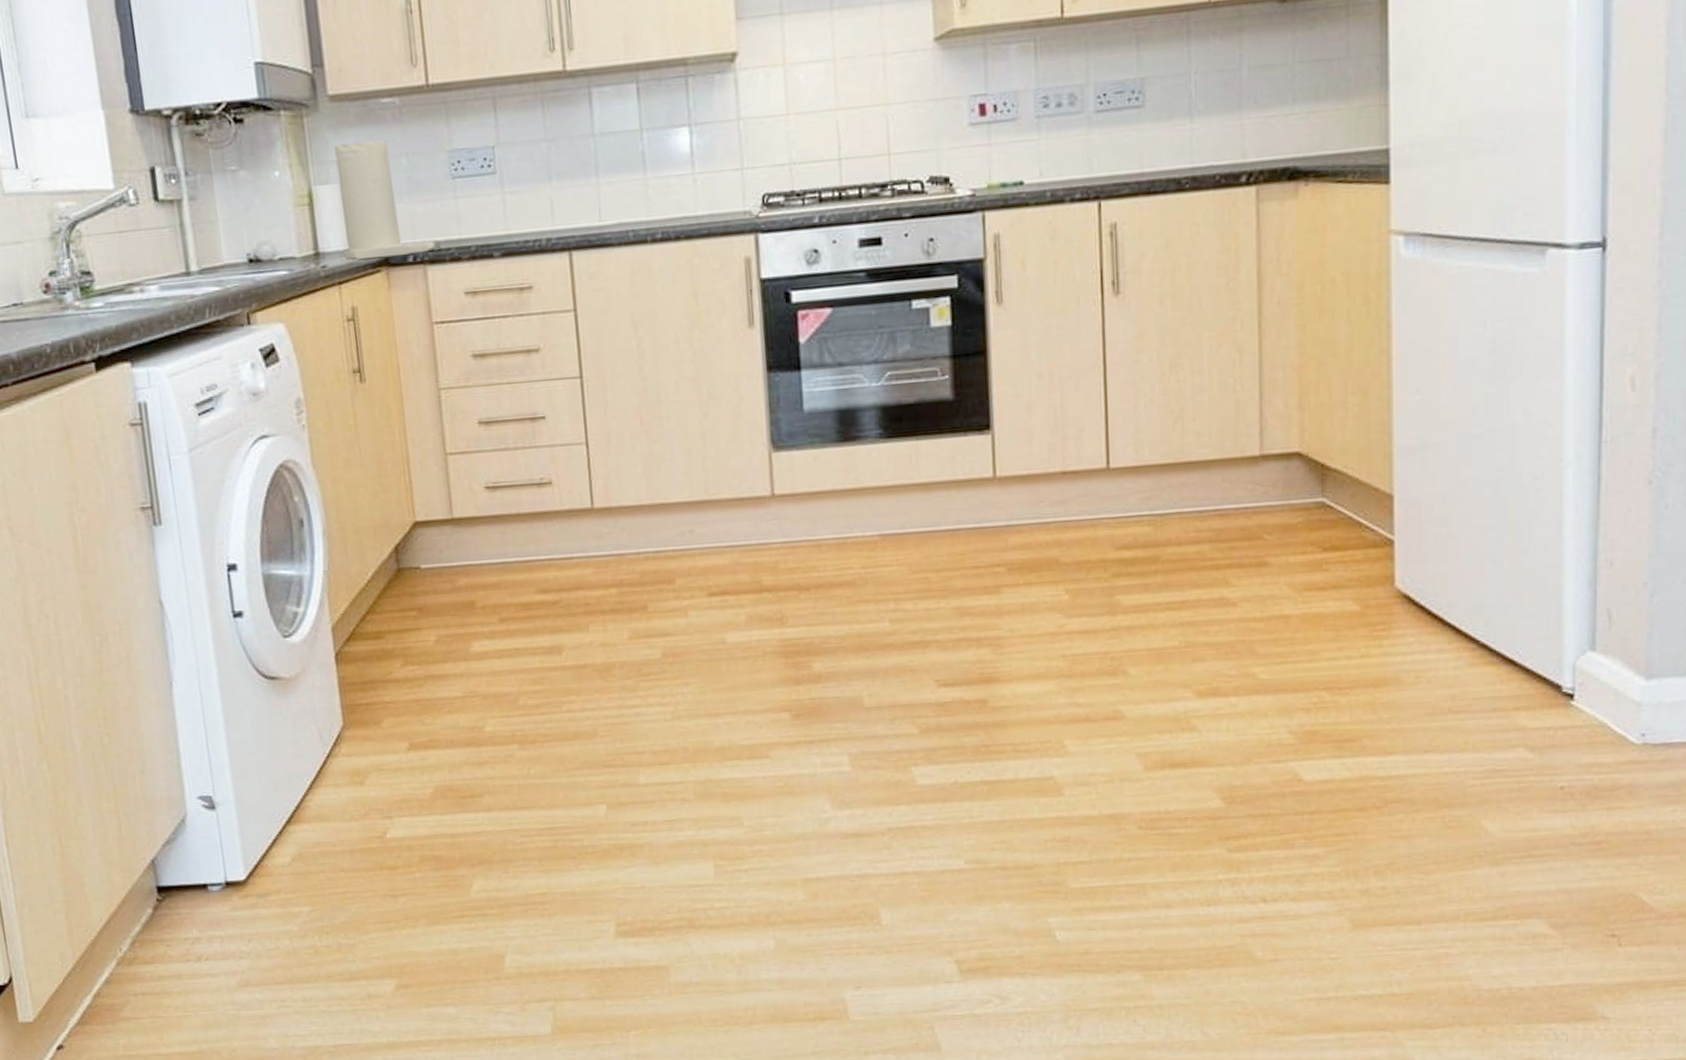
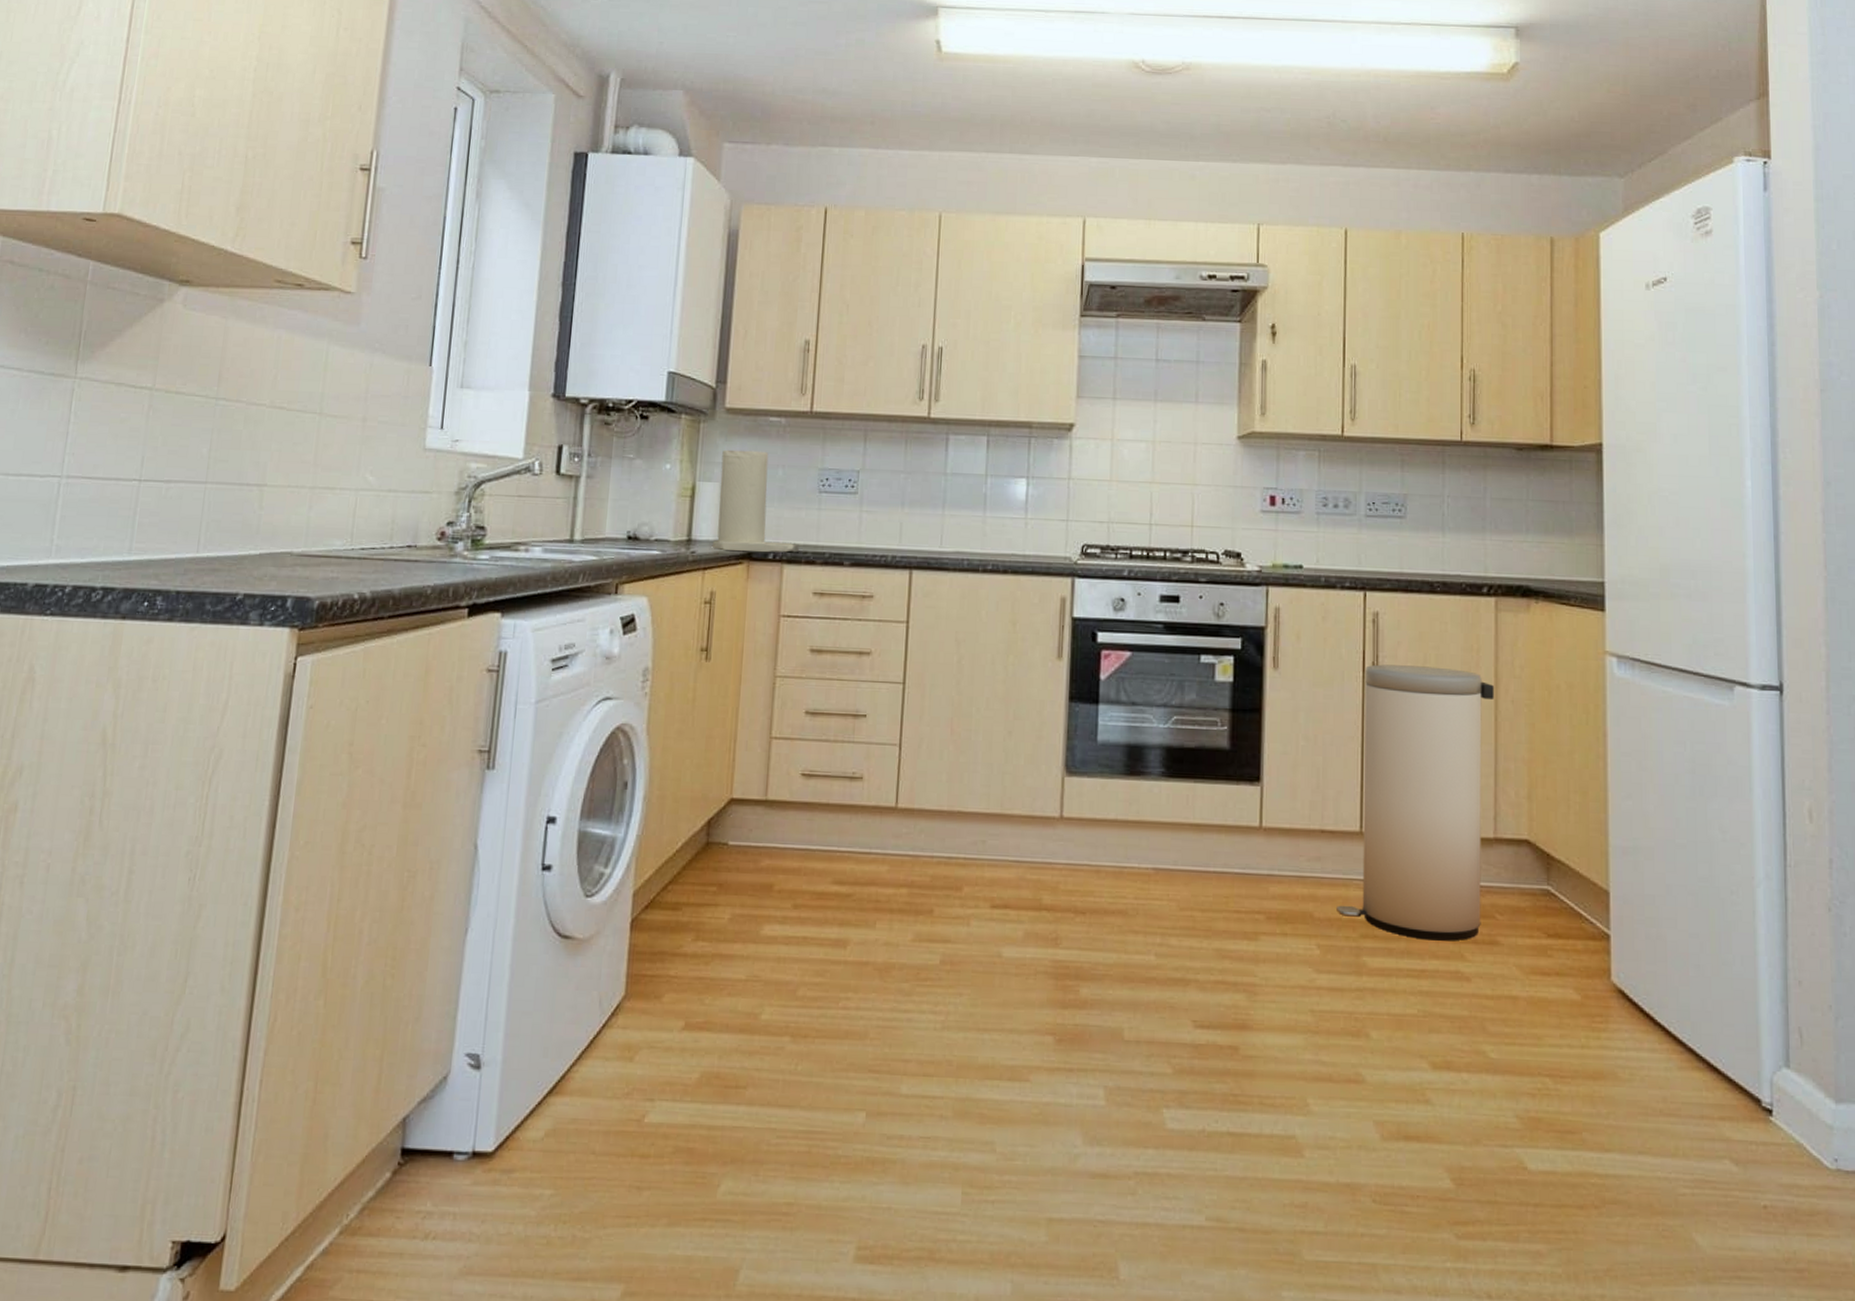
pedal bin: none [1085,275,1257,571] -> present [1336,664,1494,941]

